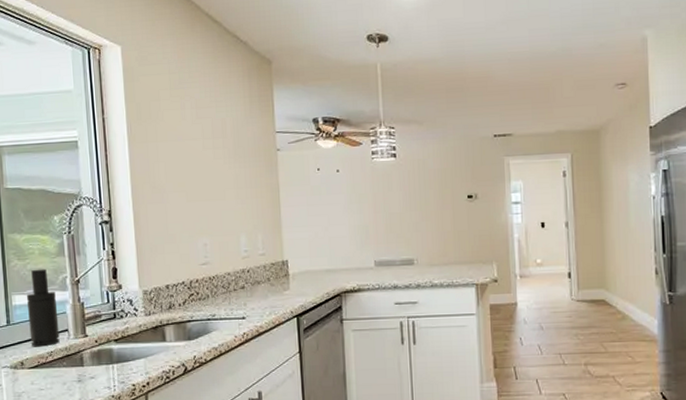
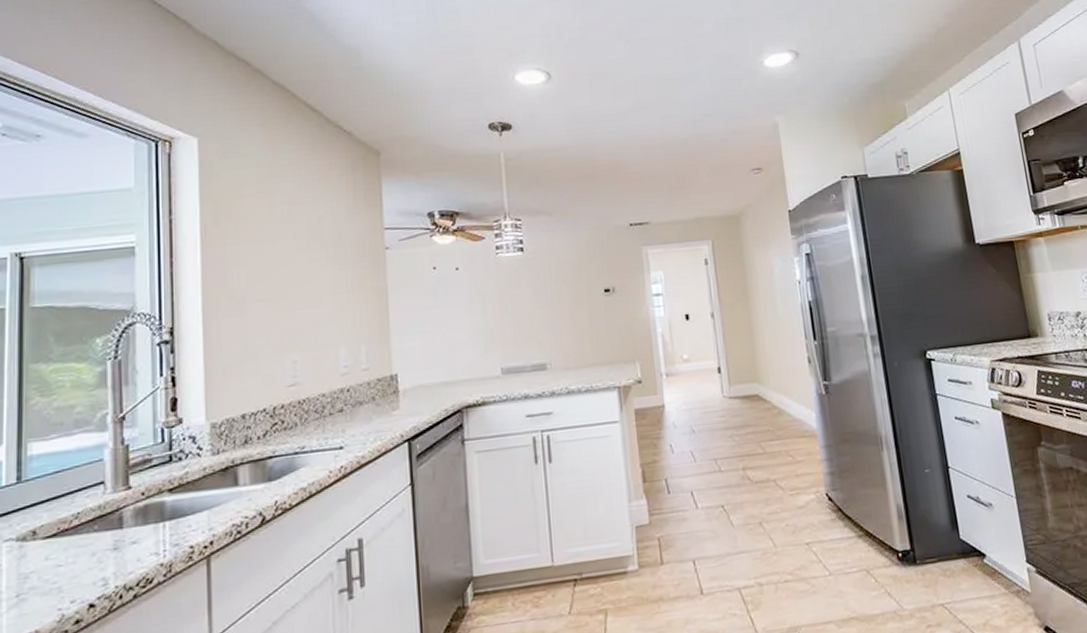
soap dispenser: present [26,269,60,347] -> none [48,405,92,509]

